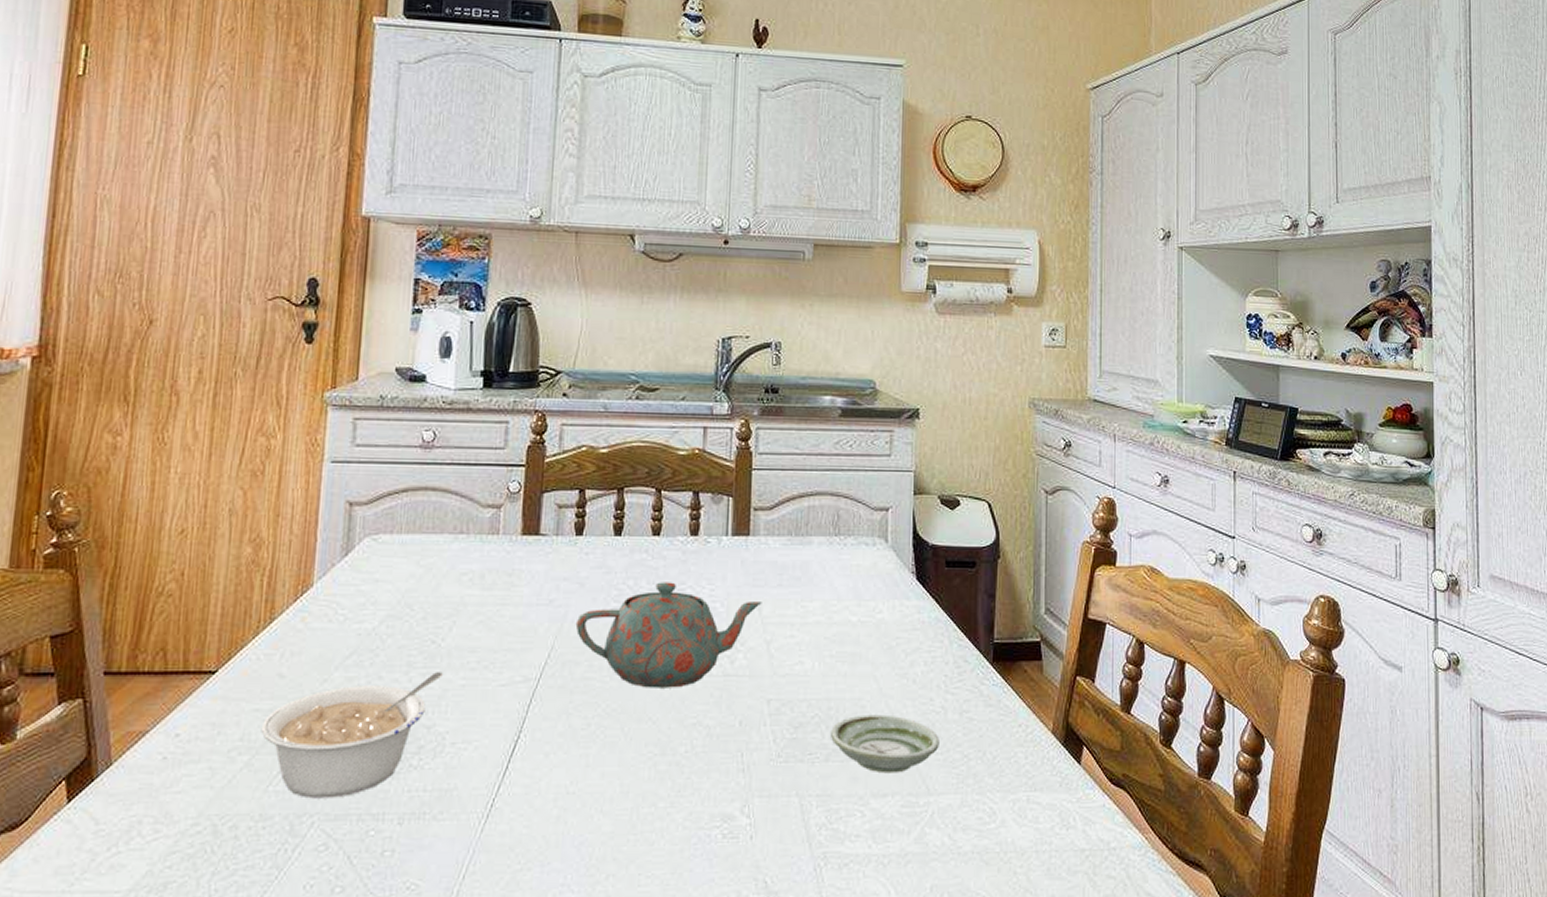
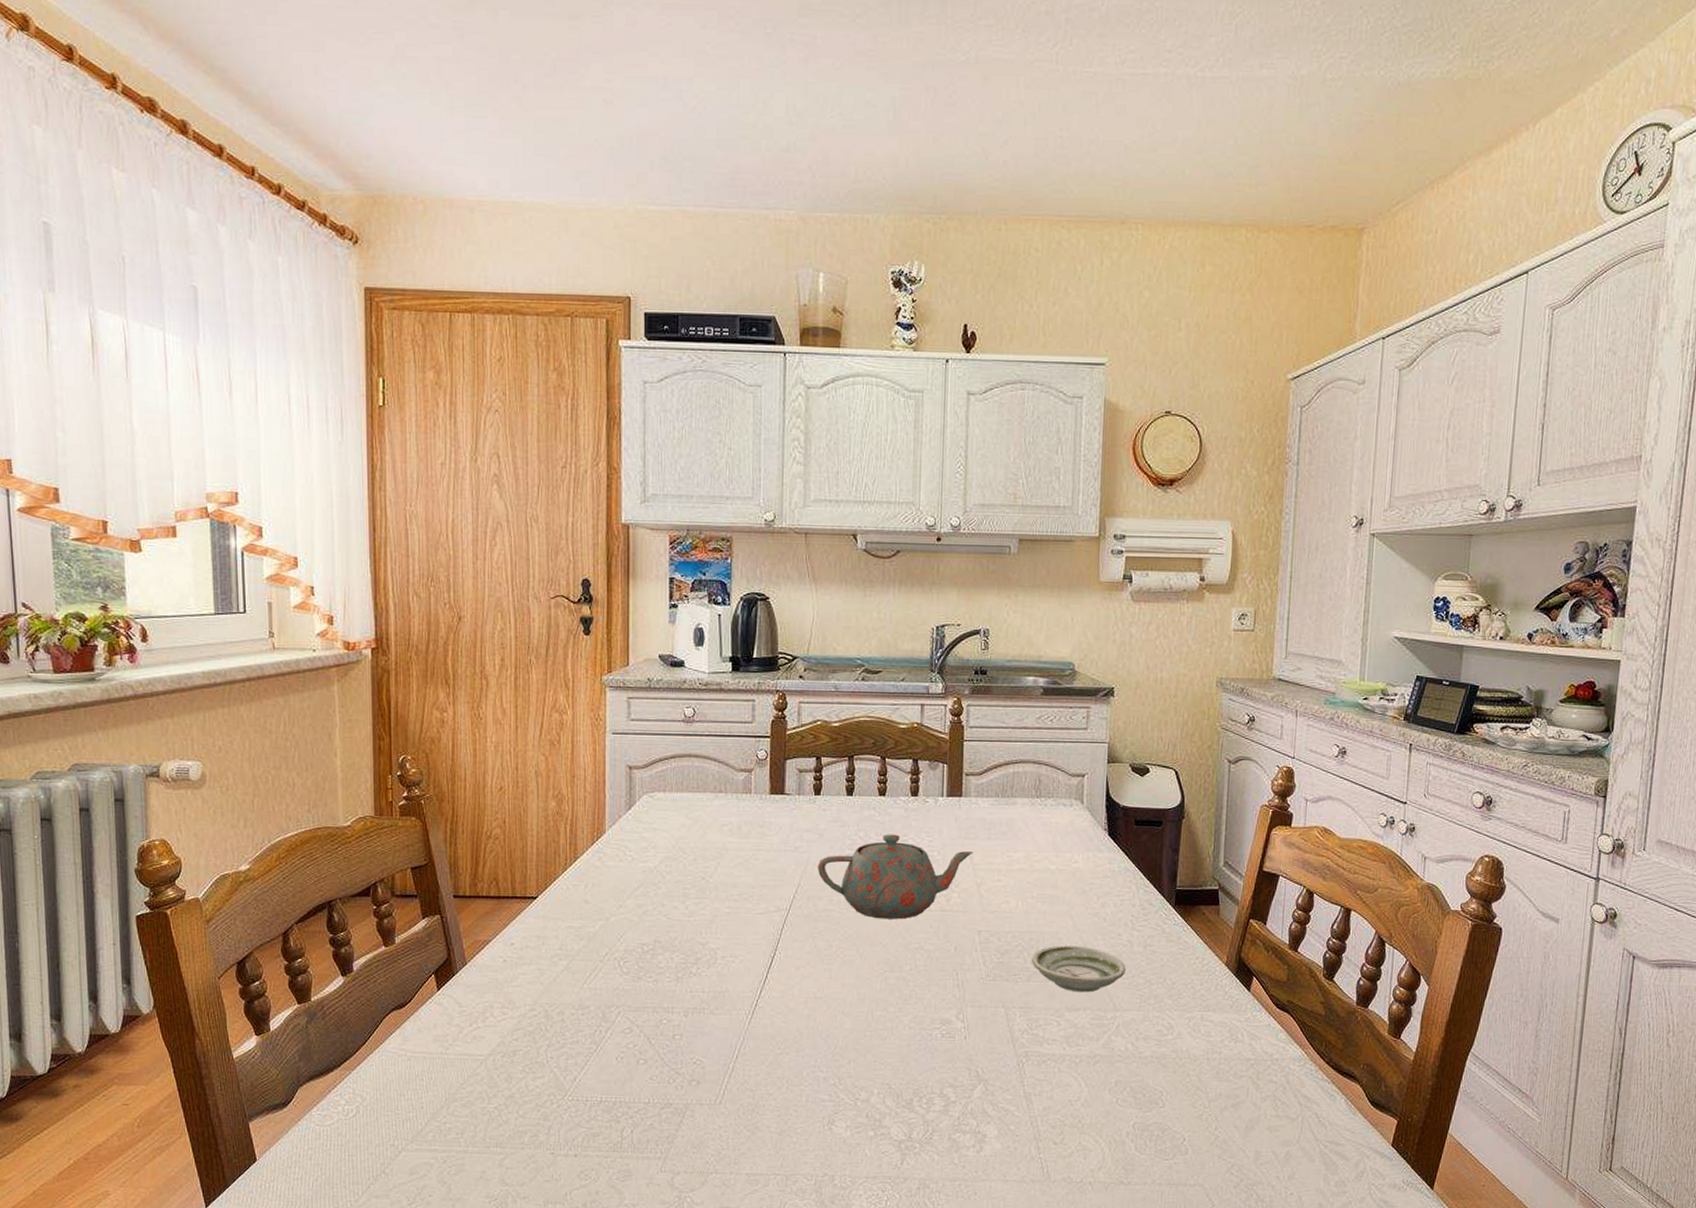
legume: present [261,672,444,799] -> none [574,902,713,995]

